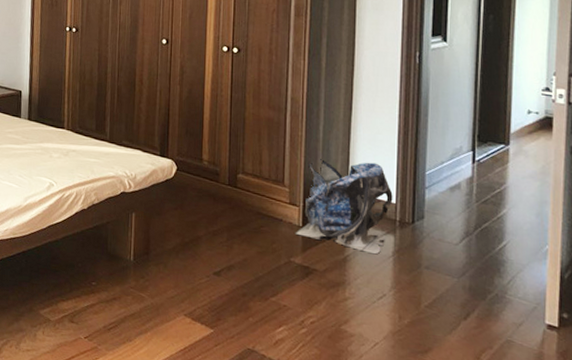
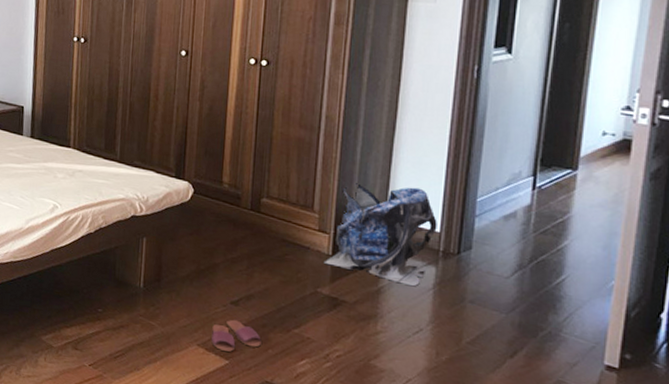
slippers: none [197,289,242,322] -> present [211,319,261,353]

